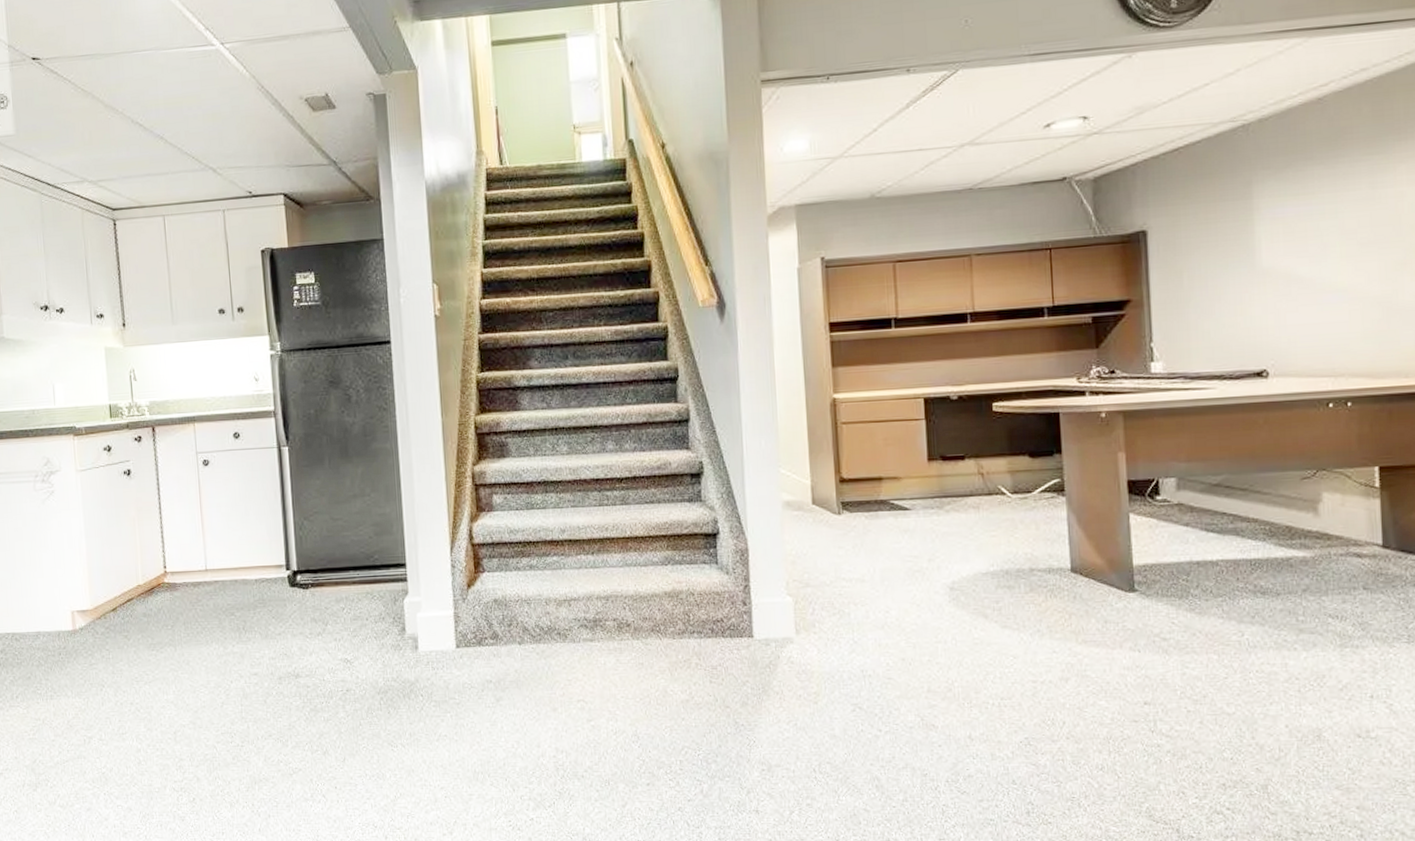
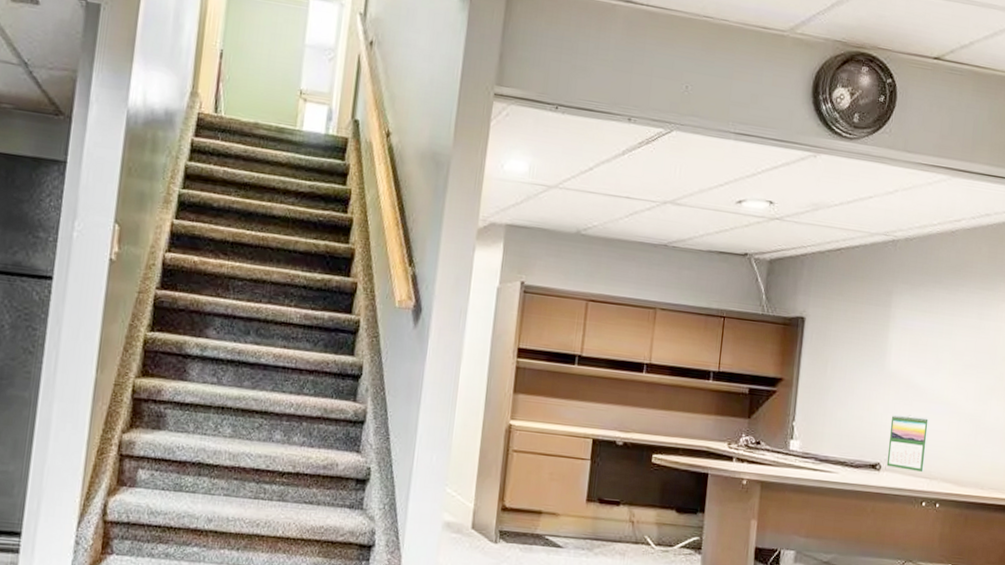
calendar: none [1273,310,1326,372] -> present [886,414,930,473]

